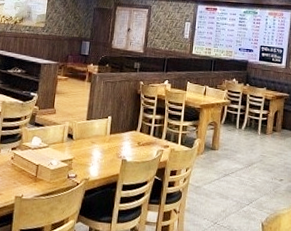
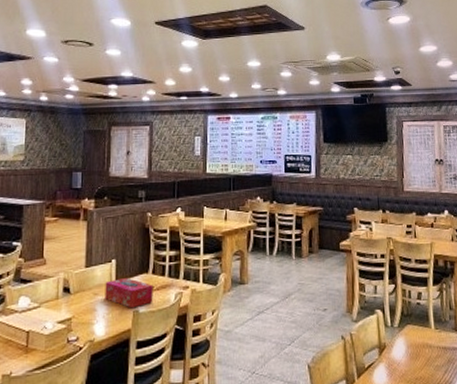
tissue box: none [100,132,140,158] -> present [105,277,153,308]

